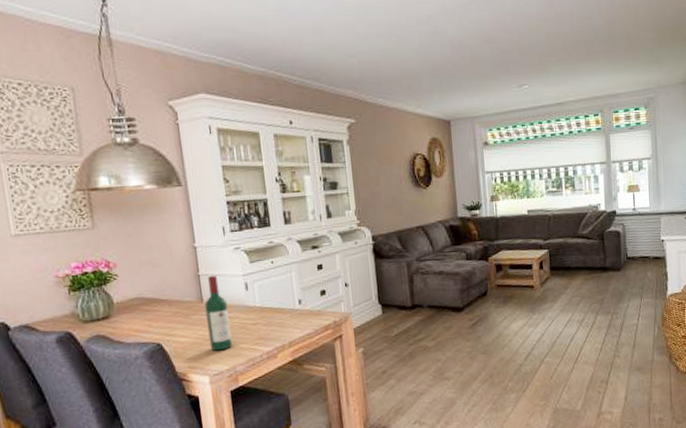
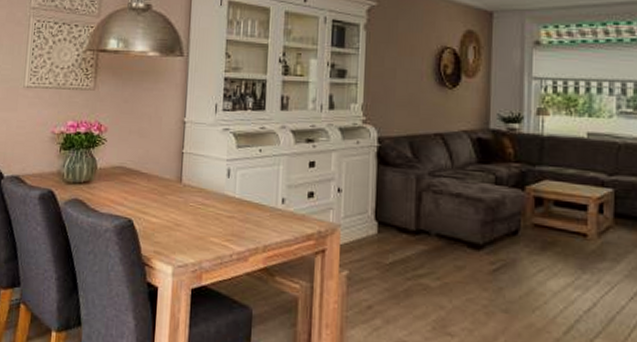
wine bottle: present [204,276,233,351] -> none [180,155,206,241]

